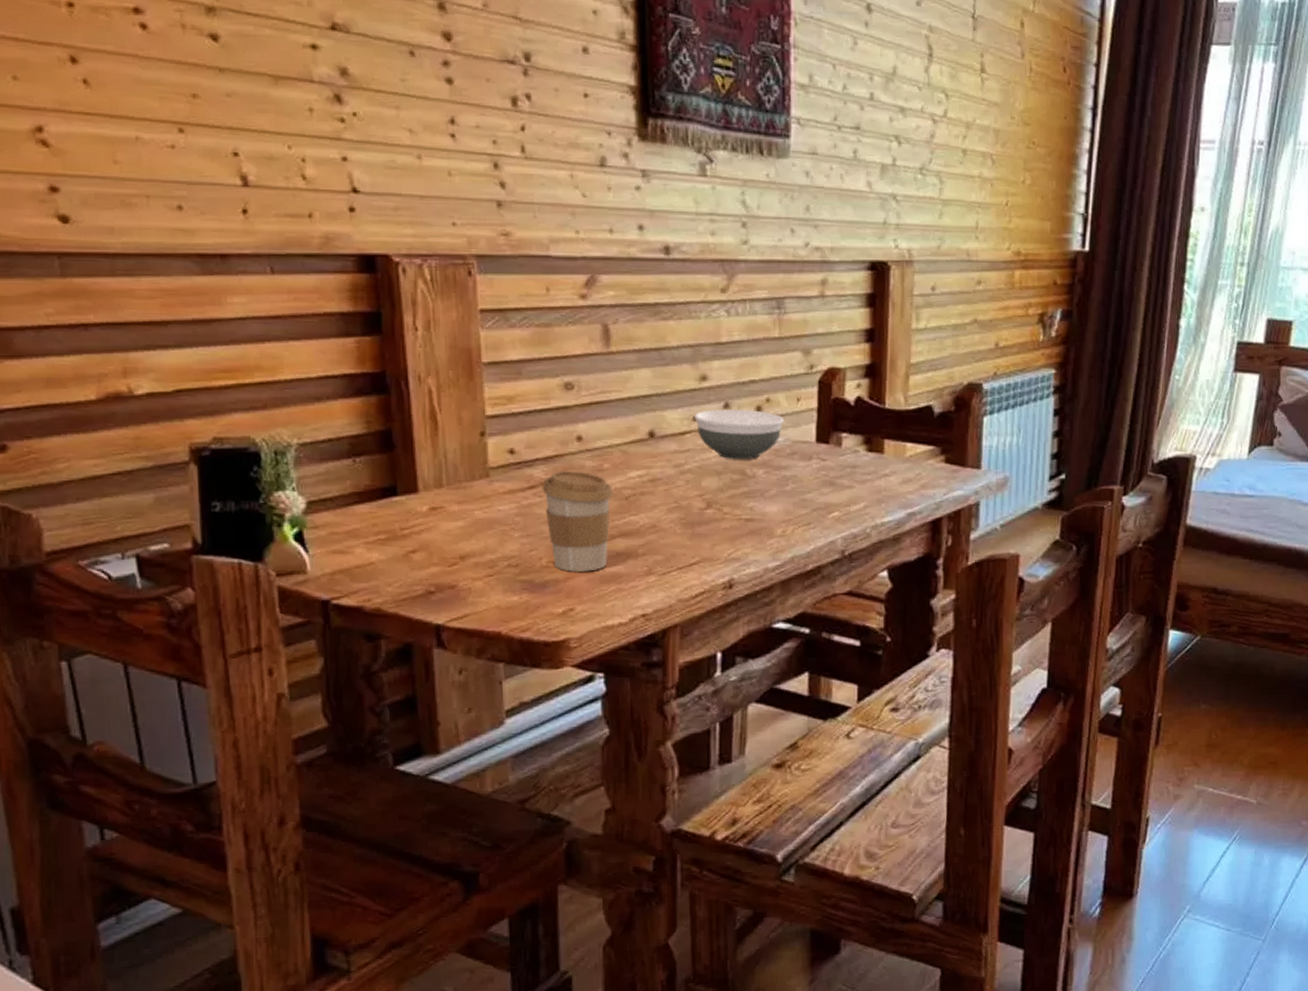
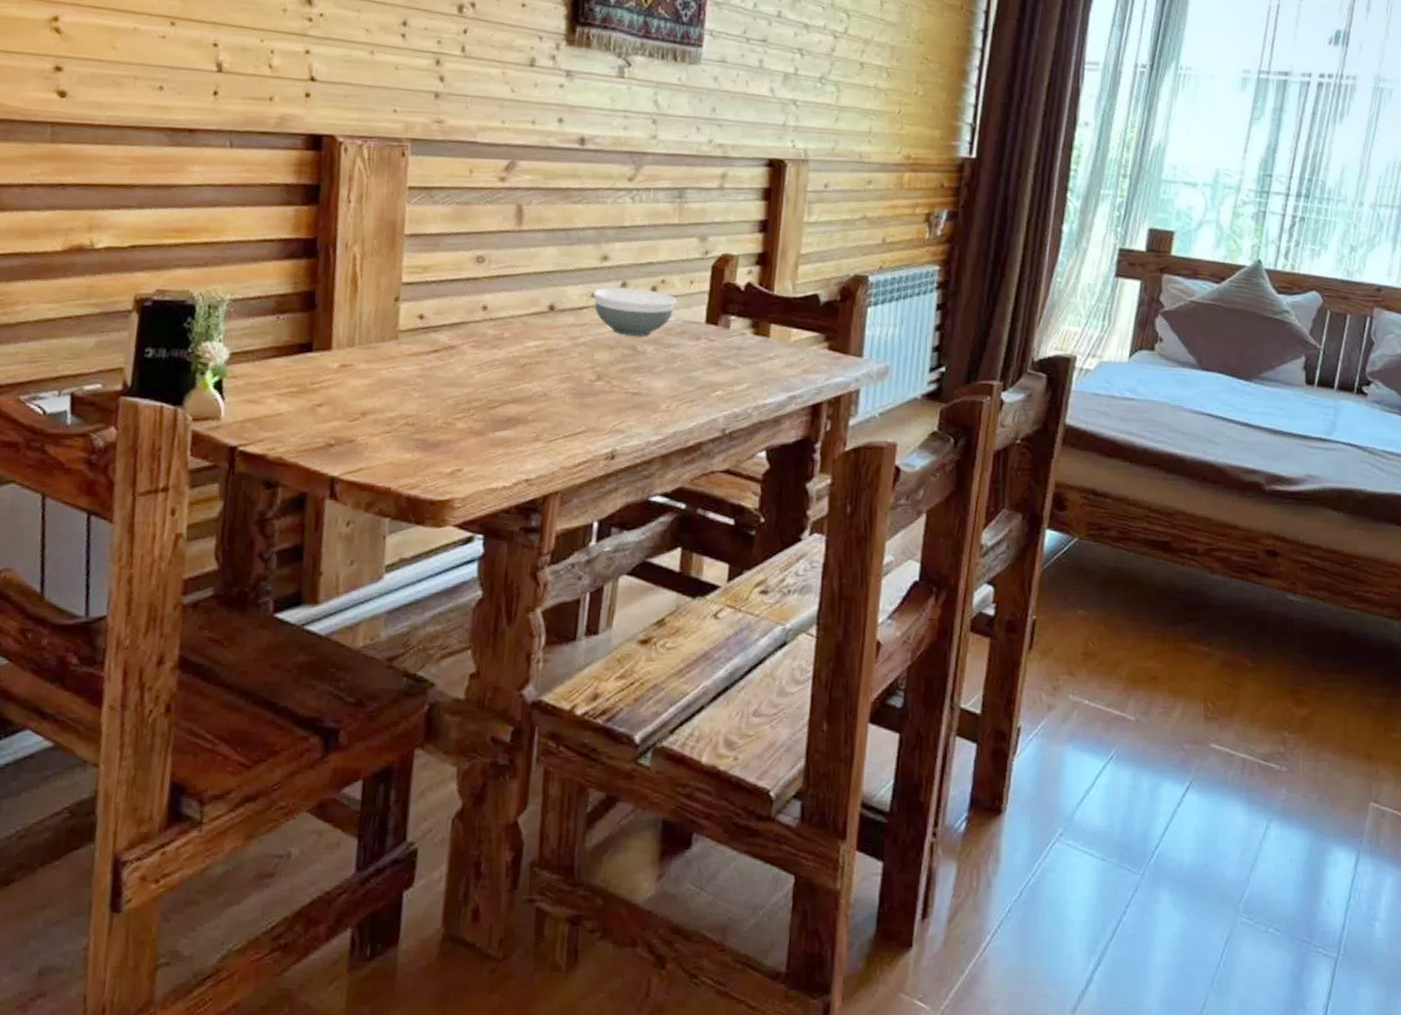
coffee cup: present [542,471,613,572] -> none [445,337,511,434]

